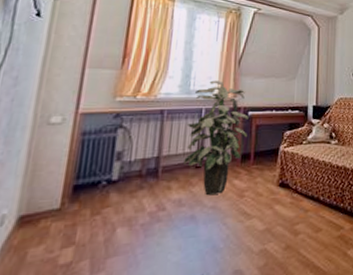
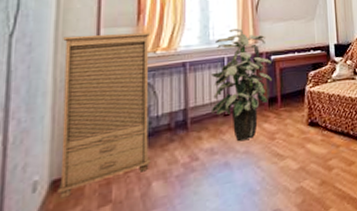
cabinet: none [23,73,134,235] -> present [57,32,151,199]

